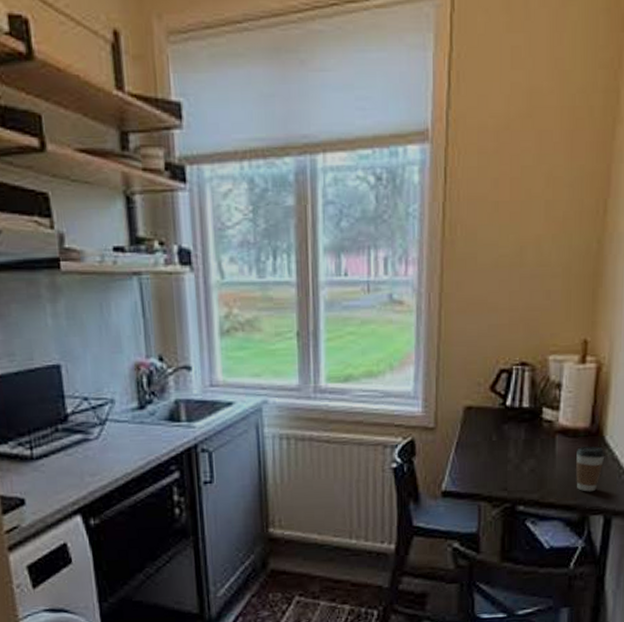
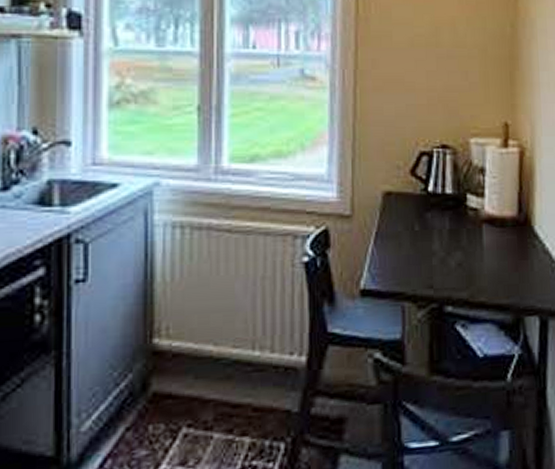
coffee cup: present [576,446,605,492] -> none [505,237,536,289]

